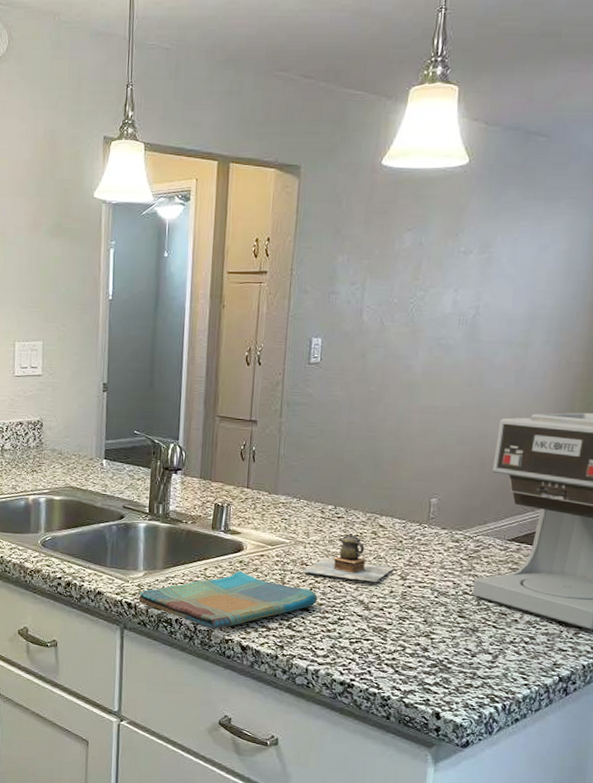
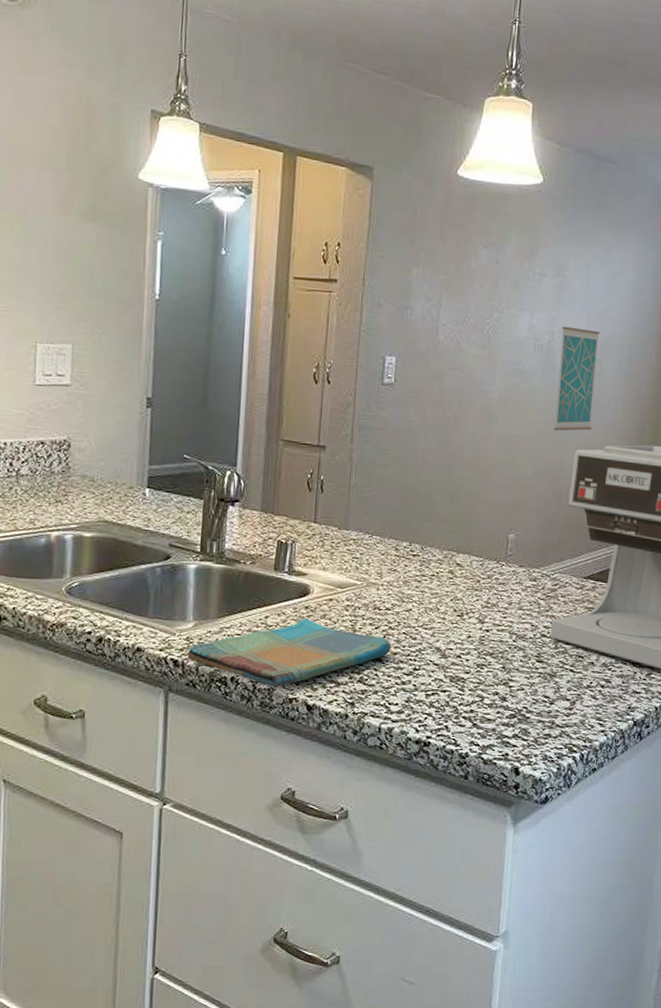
teapot: present [304,532,394,582] -> none [377,572,472,627]
wall art: none [477,300,528,401] -> present [553,326,600,431]

